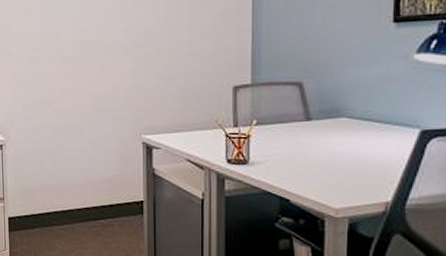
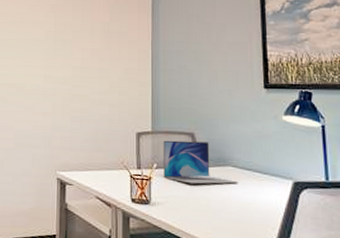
laptop: none [264,91,353,140] -> present [163,140,238,184]

